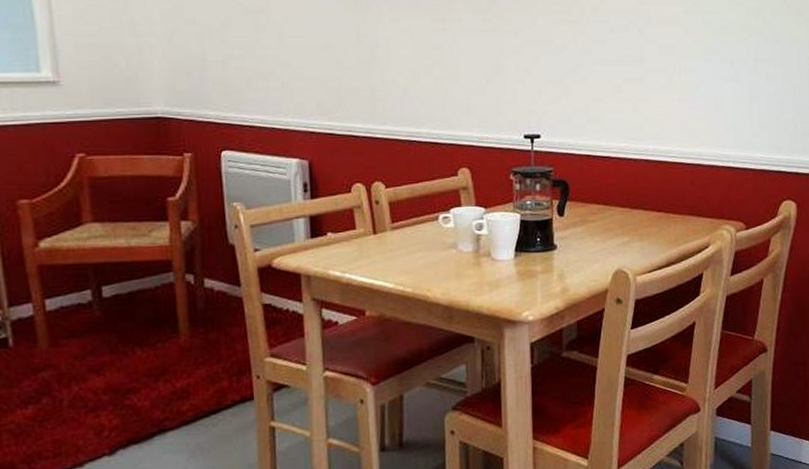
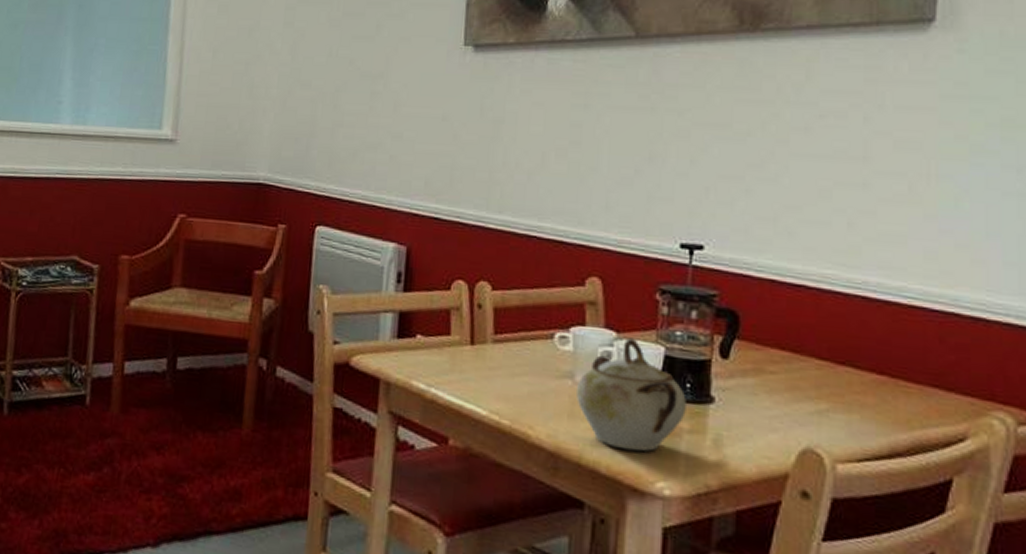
sugar bowl: none [459,211,539,294] -> present [575,337,686,451]

